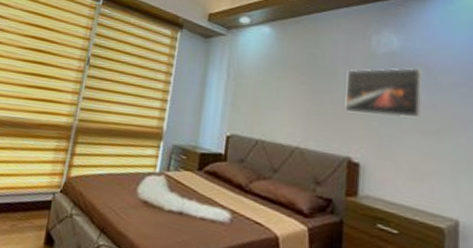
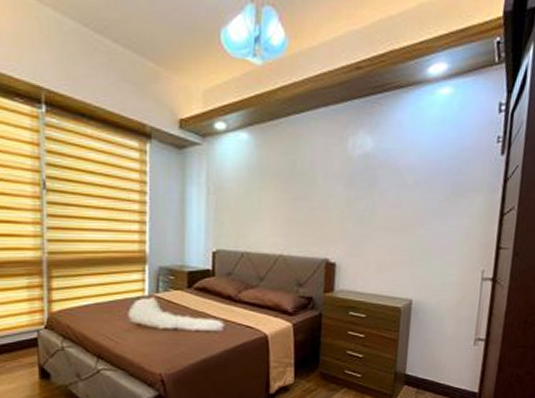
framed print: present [344,67,422,119] -> none [323,168,392,218]

